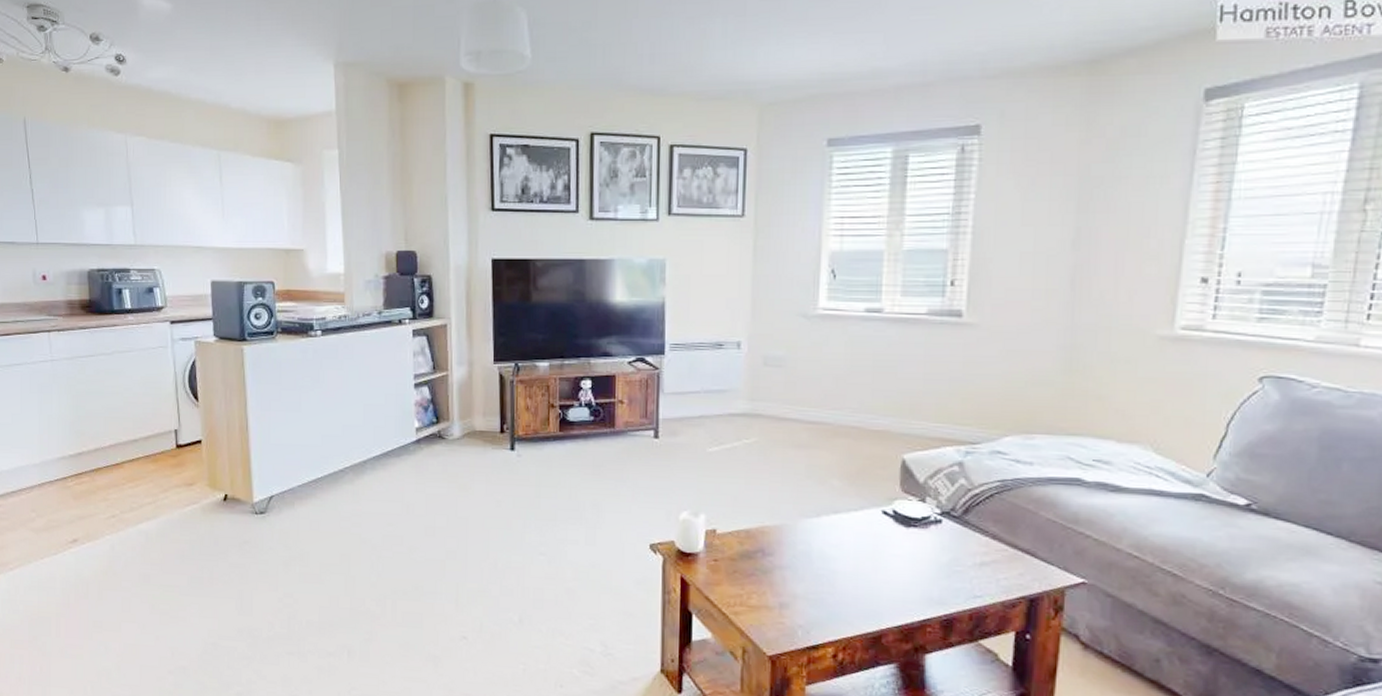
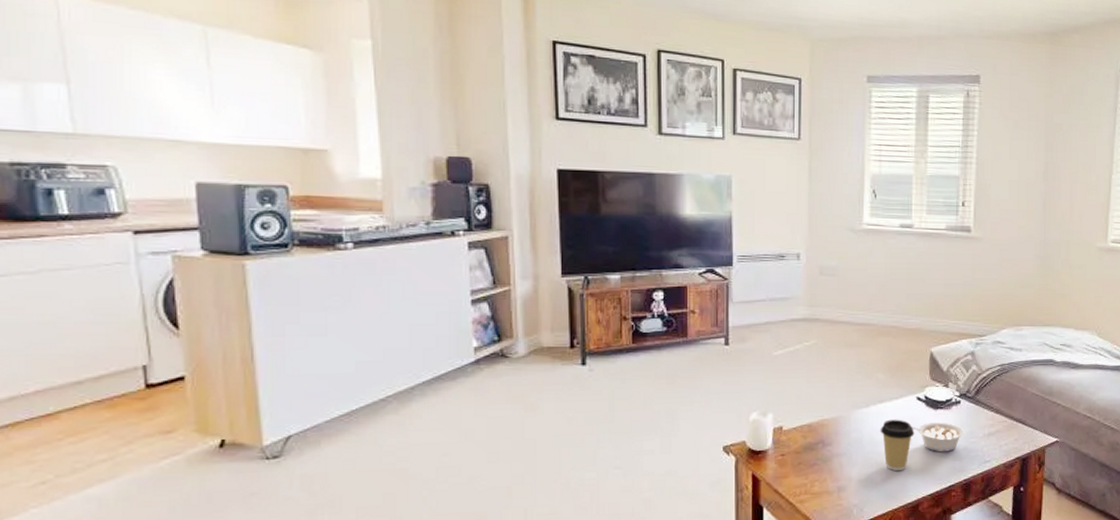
coffee cup: none [833,533,879,595] -> present [880,419,915,472]
legume: none [874,542,946,579] -> present [911,422,964,453]

